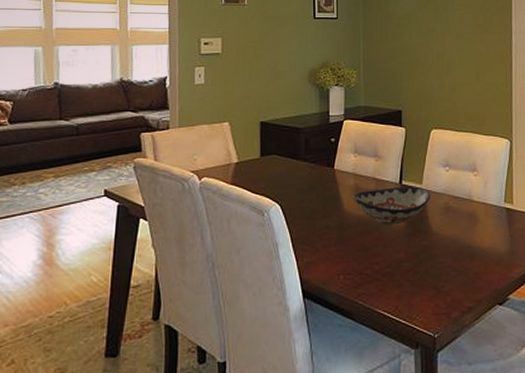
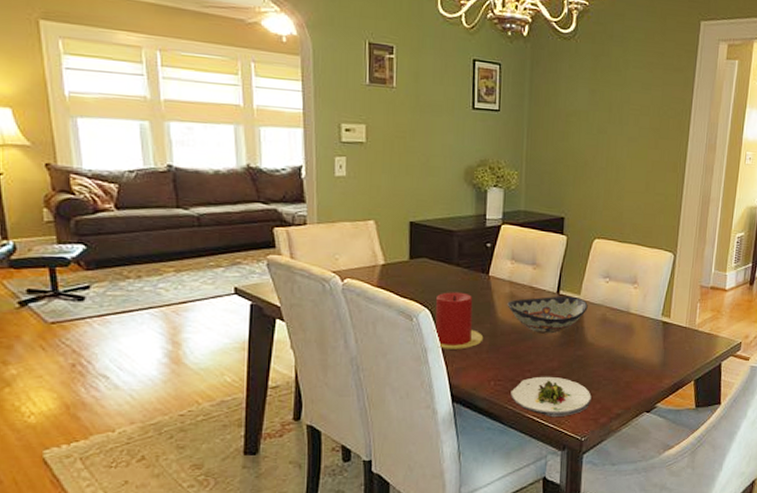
candle: none [284,186,331,243] -> present [434,292,484,350]
salad plate: none [360,268,441,313] -> present [511,376,592,418]

